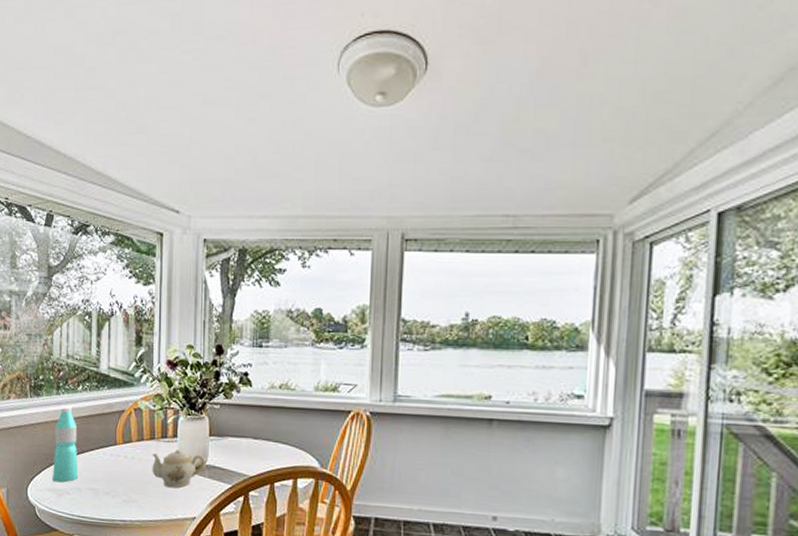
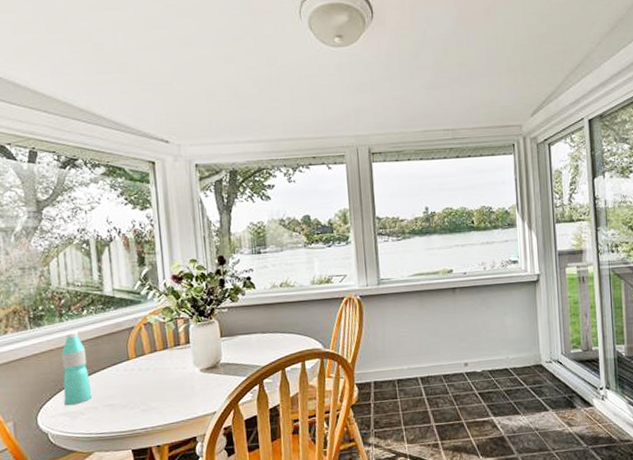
teapot: present [152,450,206,488] -> none [167,354,221,390]

